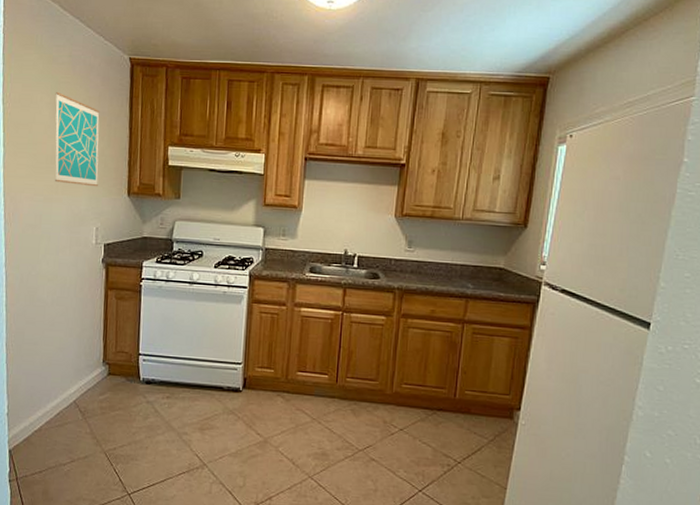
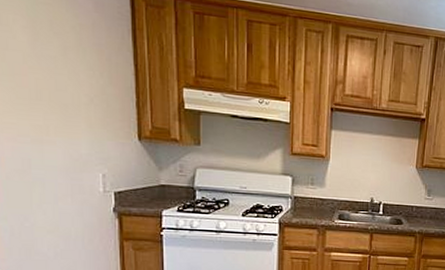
wall art: present [54,92,100,187] -> none [33,14,100,129]

